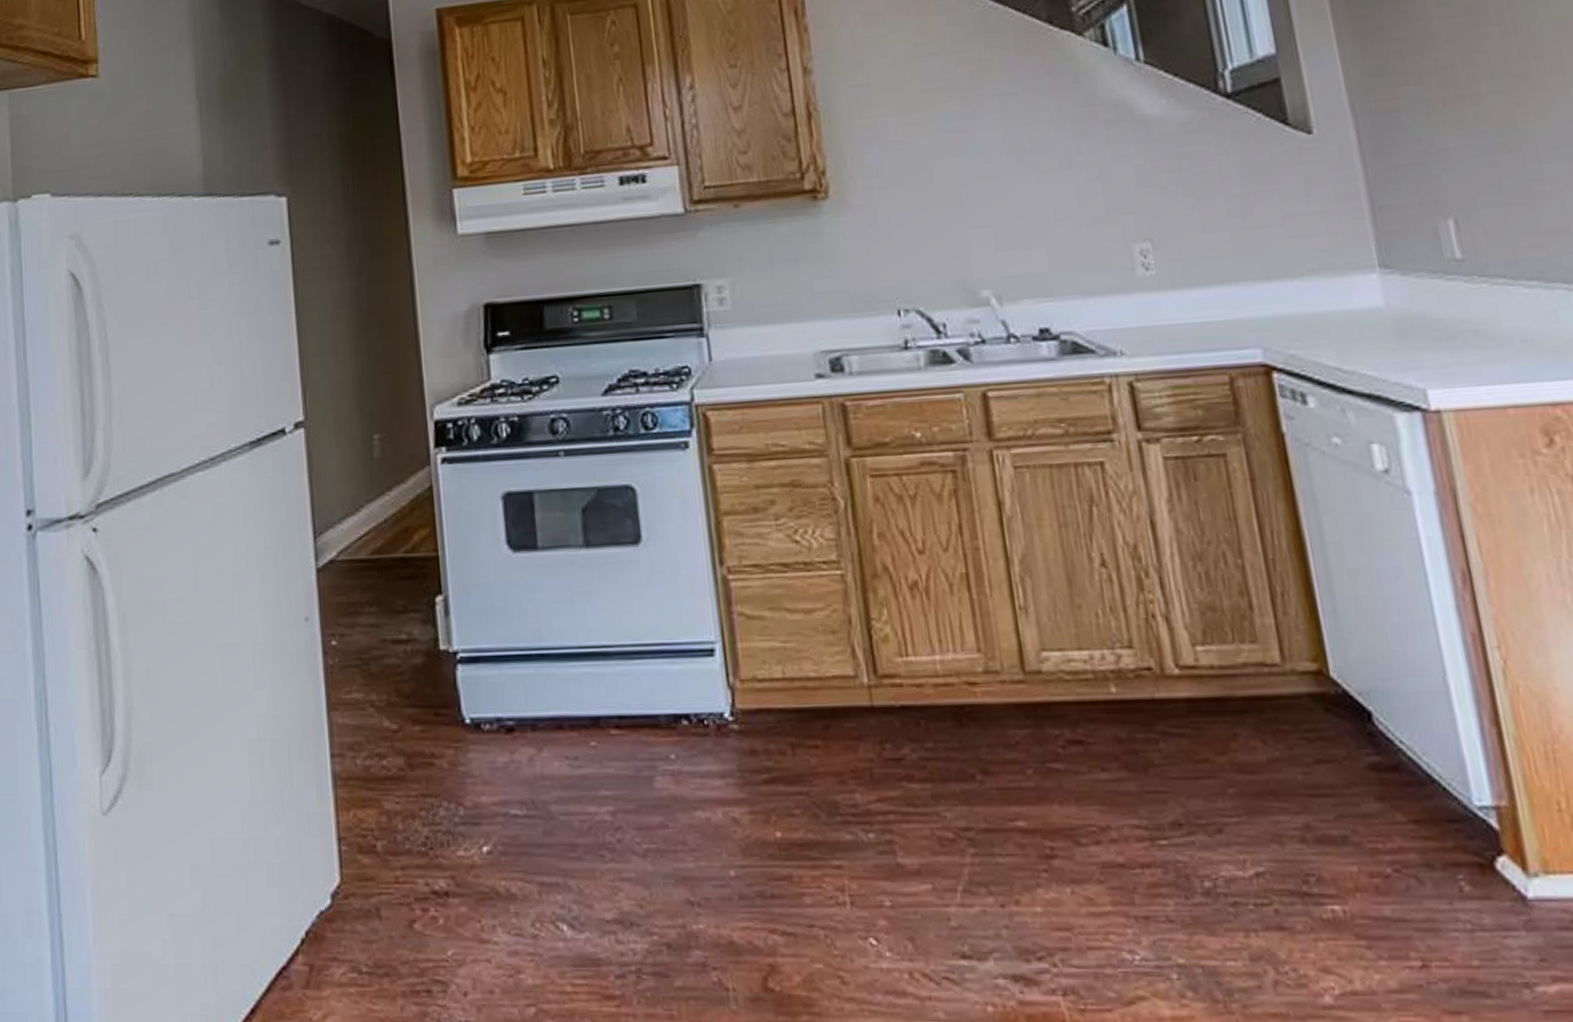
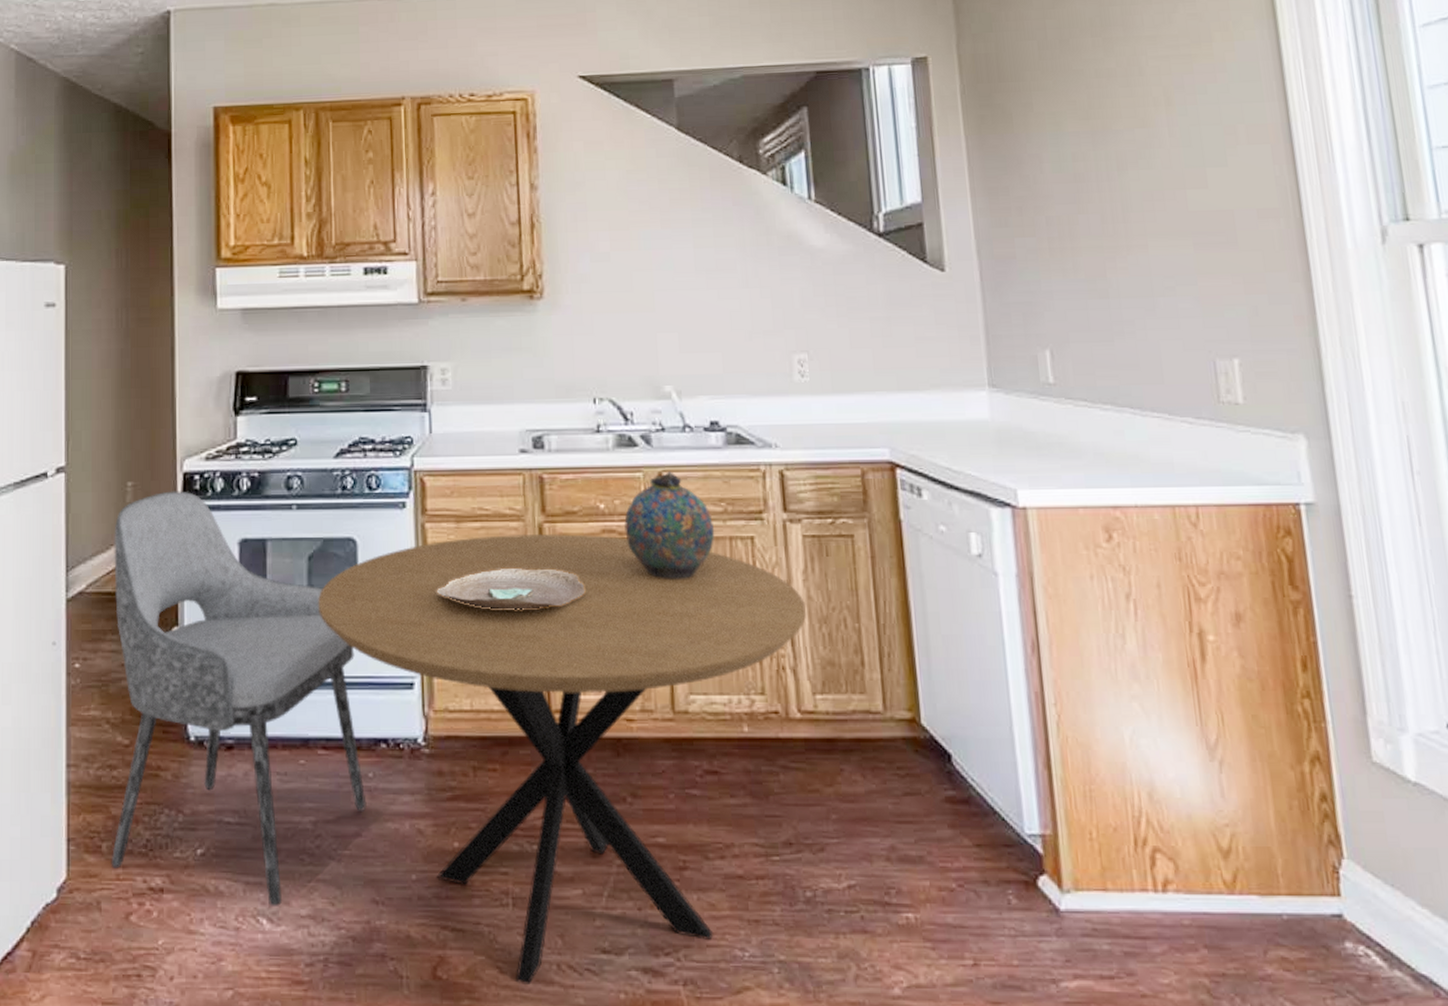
dining chair: none [363,441,671,910] -> present [111,491,367,906]
dining table: none [597,469,1176,997] -> present [318,533,806,985]
decorative bowl: none [731,510,907,561] -> present [436,568,585,610]
snuff bottle: none [946,390,1057,517] -> present [624,471,715,579]

